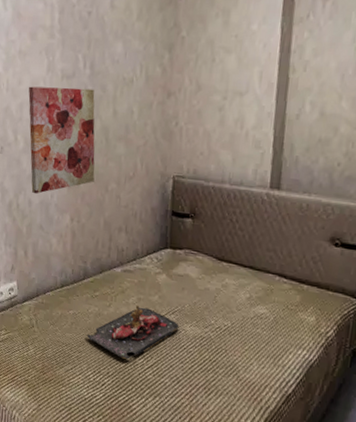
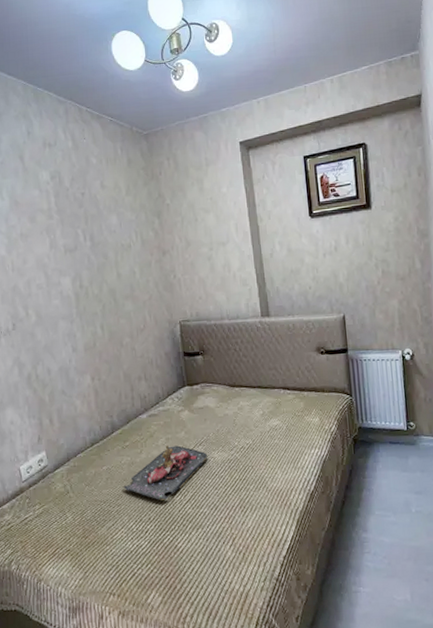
wall art: present [28,86,95,194] -> none [34,258,109,362]

